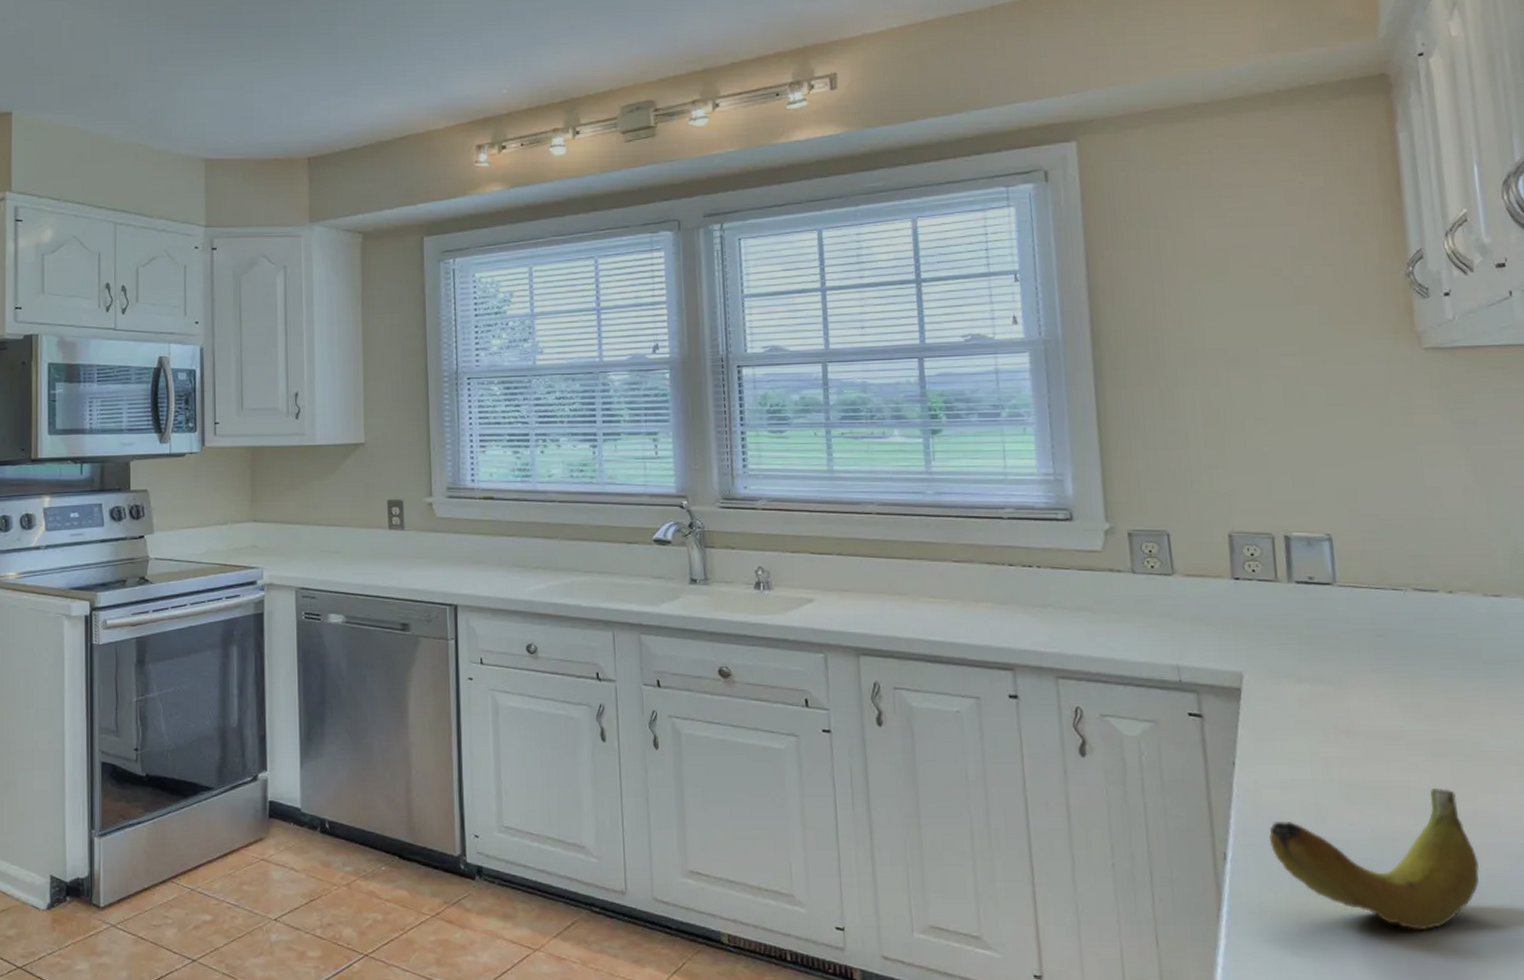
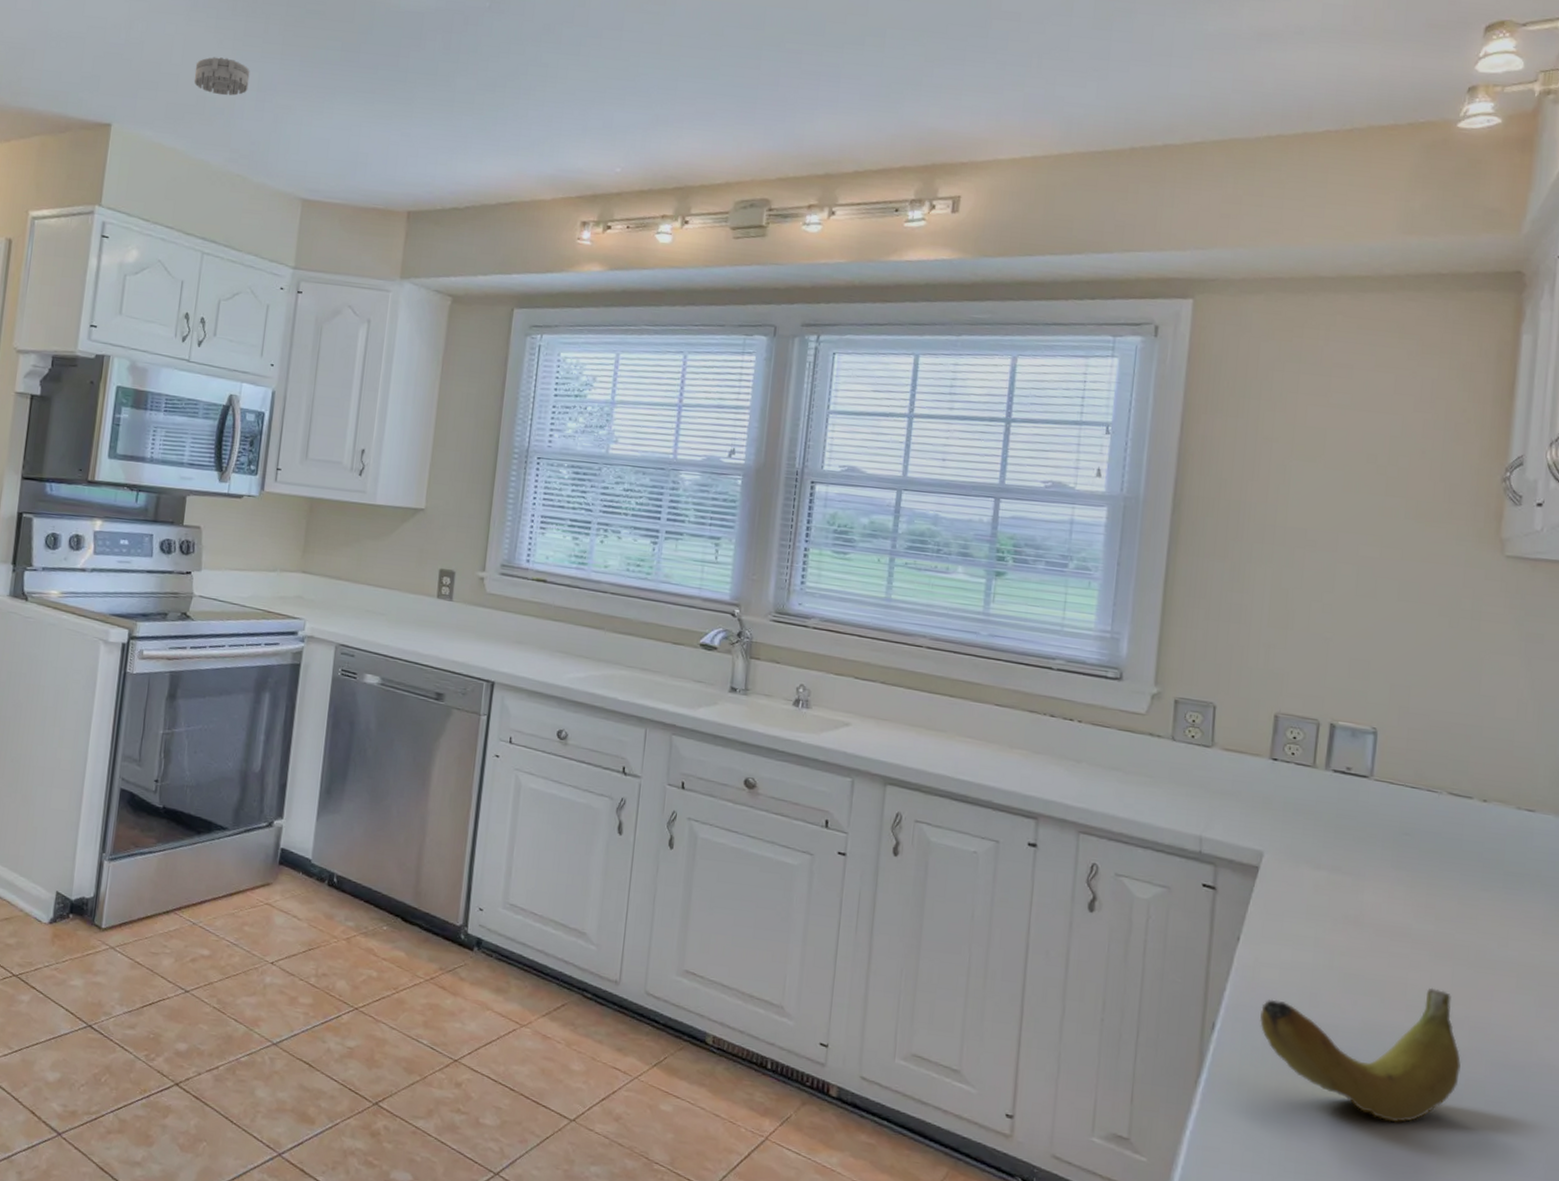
smoke detector: none [85,35,139,71] -> present [194,57,250,96]

